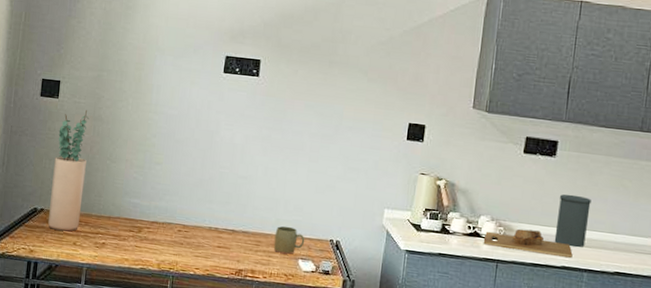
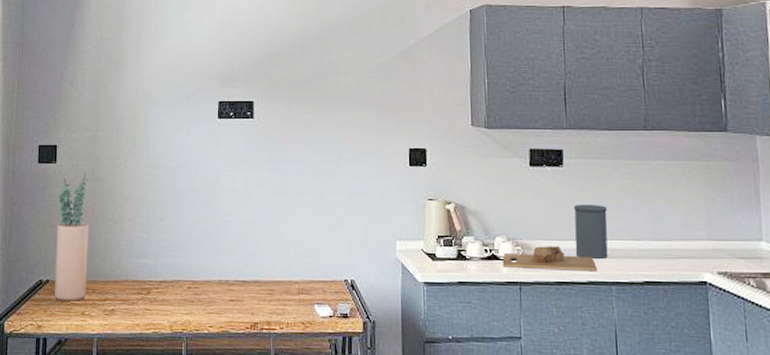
mug: present [273,226,305,254] -> none [287,270,319,300]

